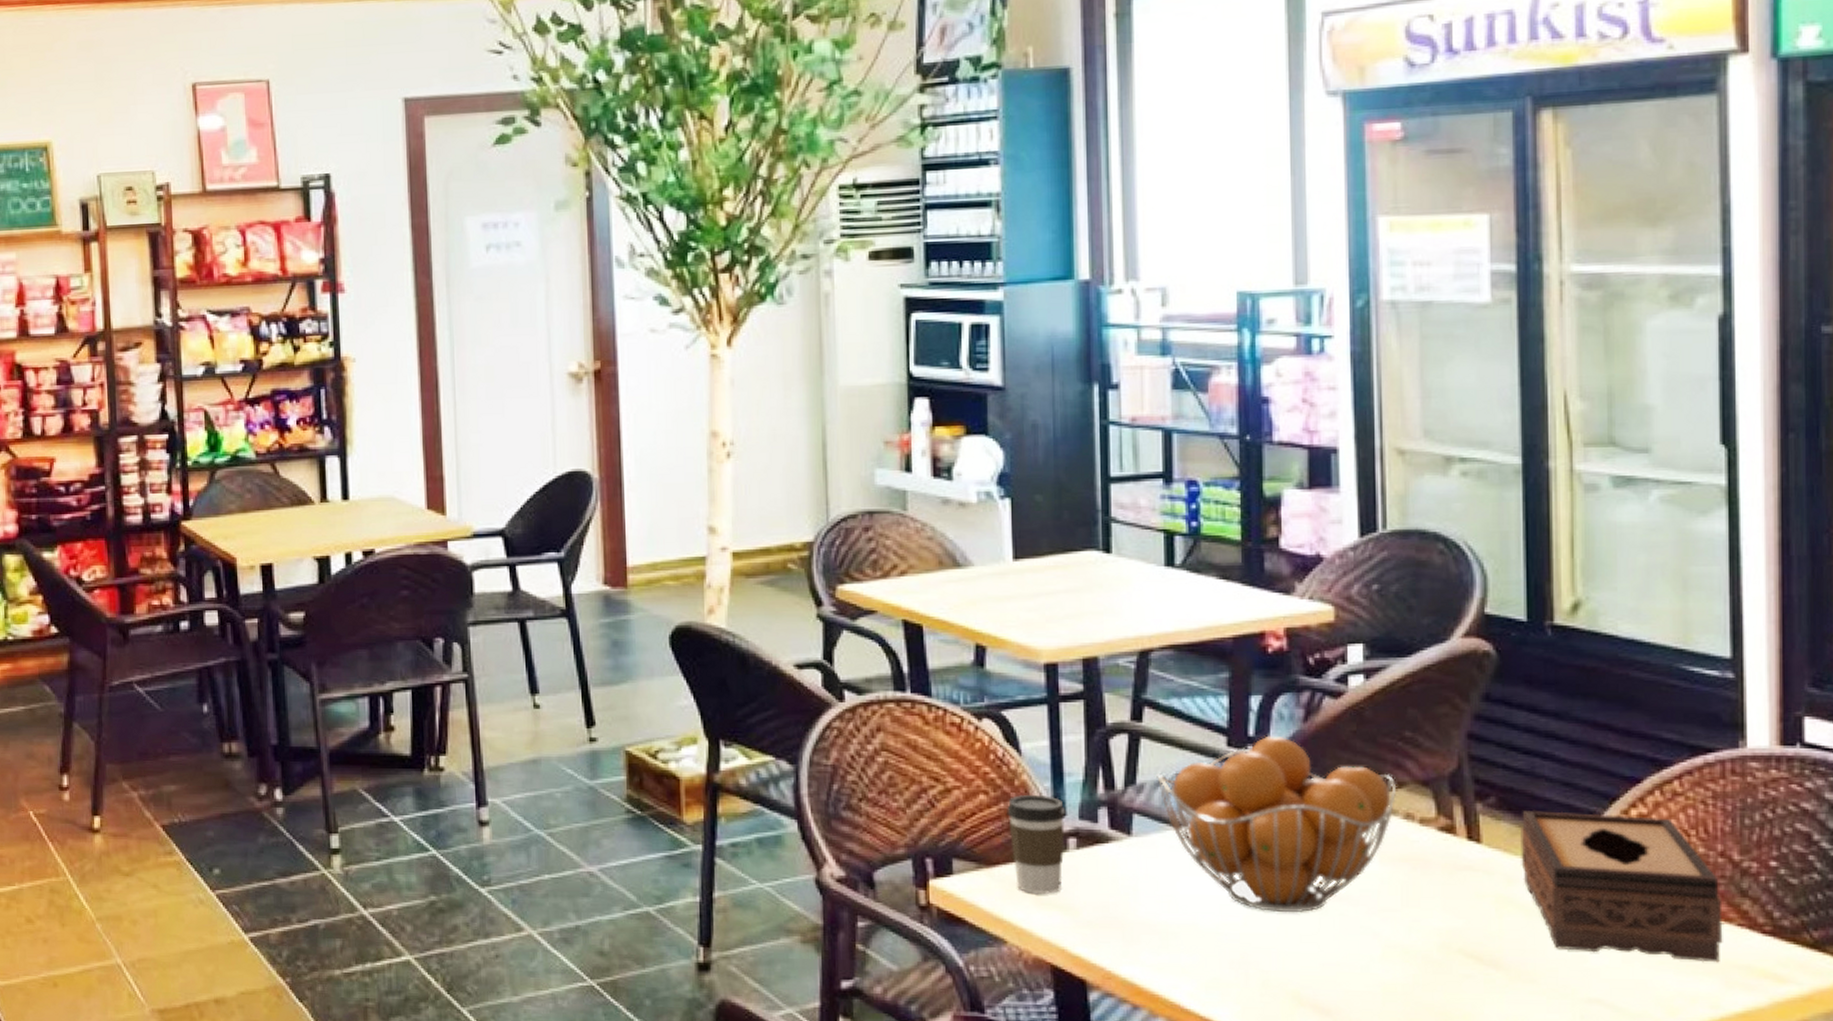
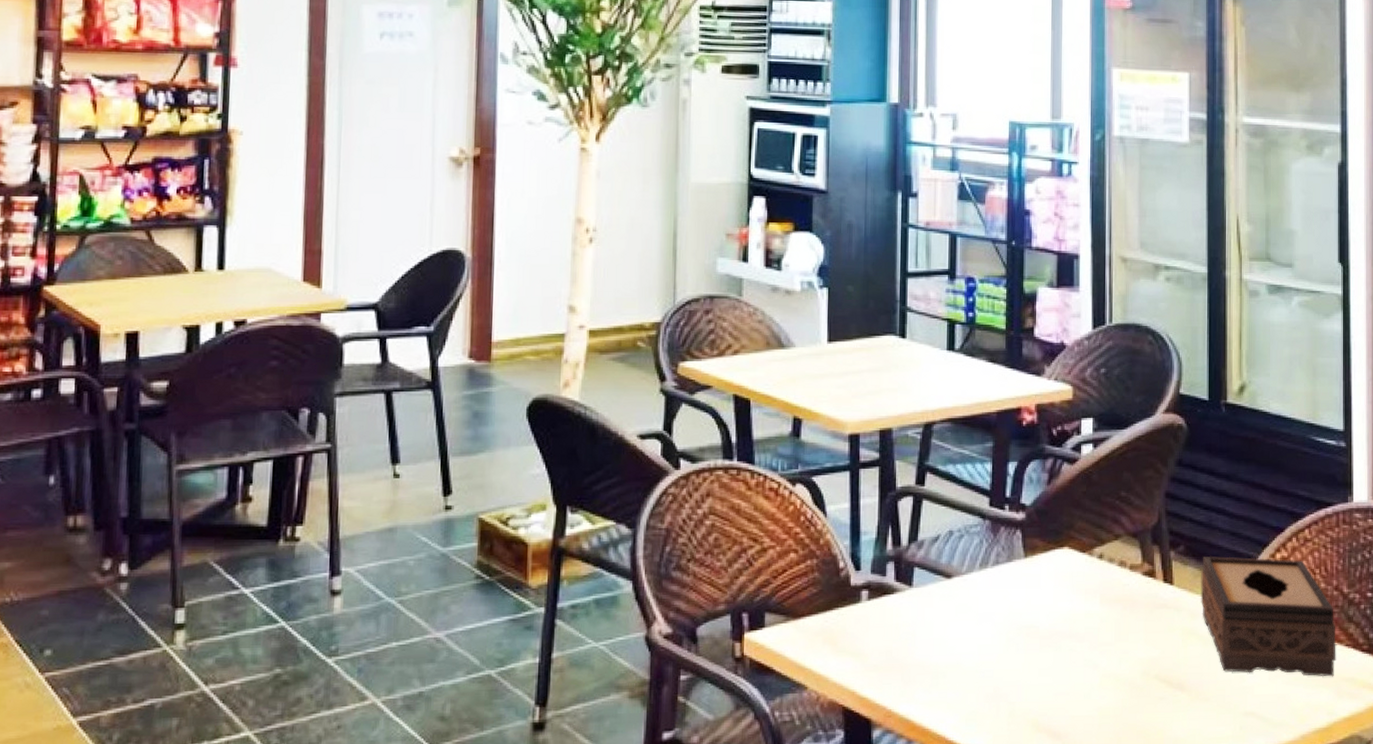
coffee cup: present [1007,794,1066,895] -> none [812,552,861,643]
fruit basket: present [1157,735,1397,912] -> none [934,496,1114,650]

